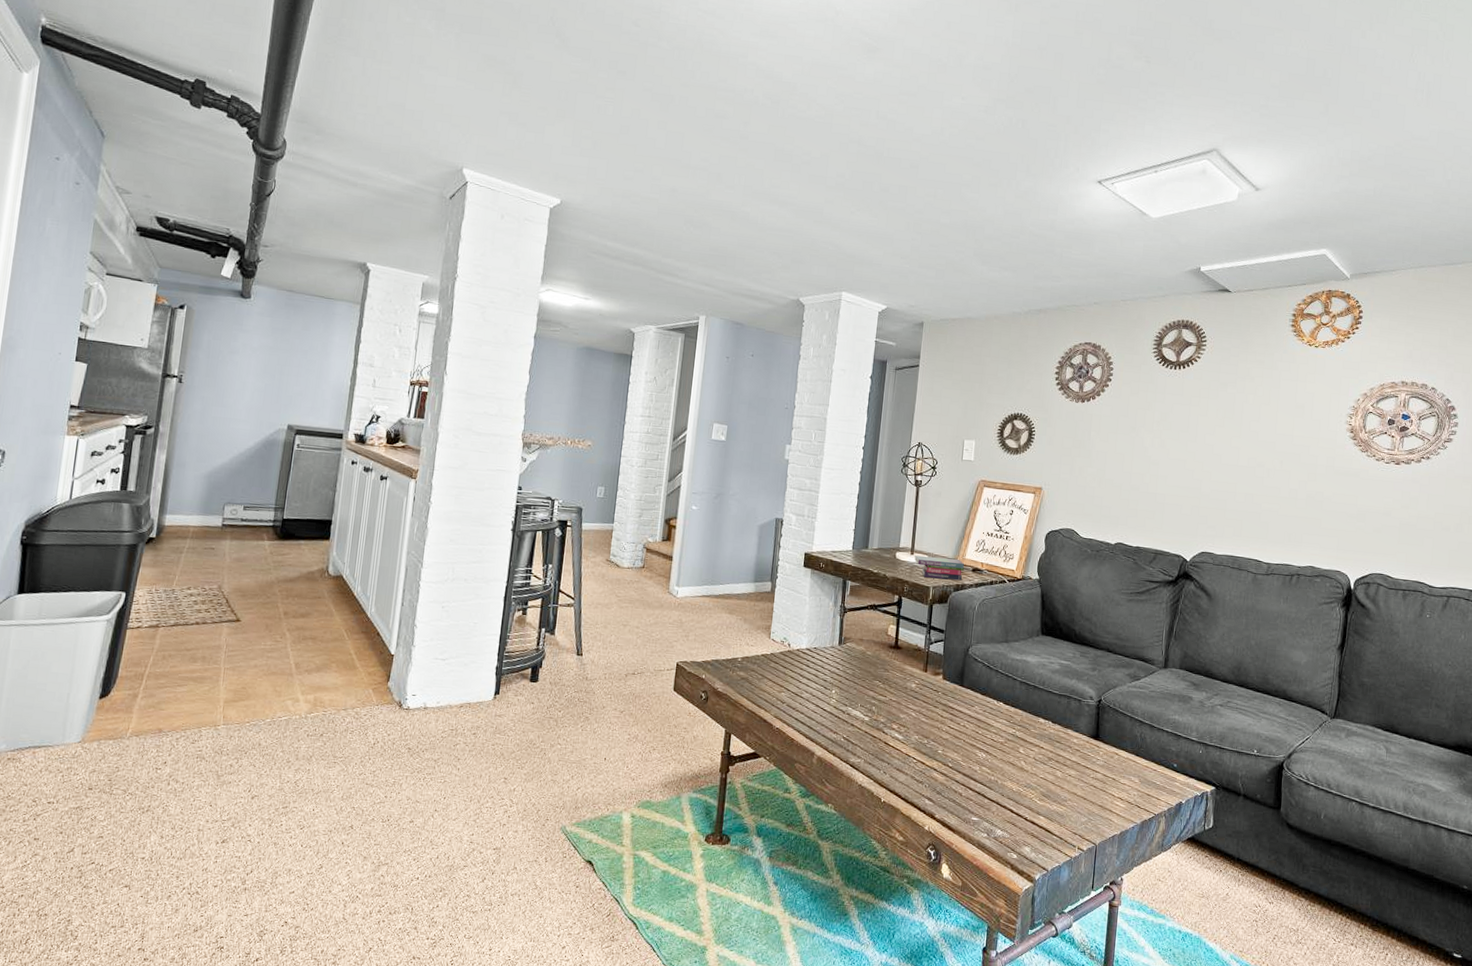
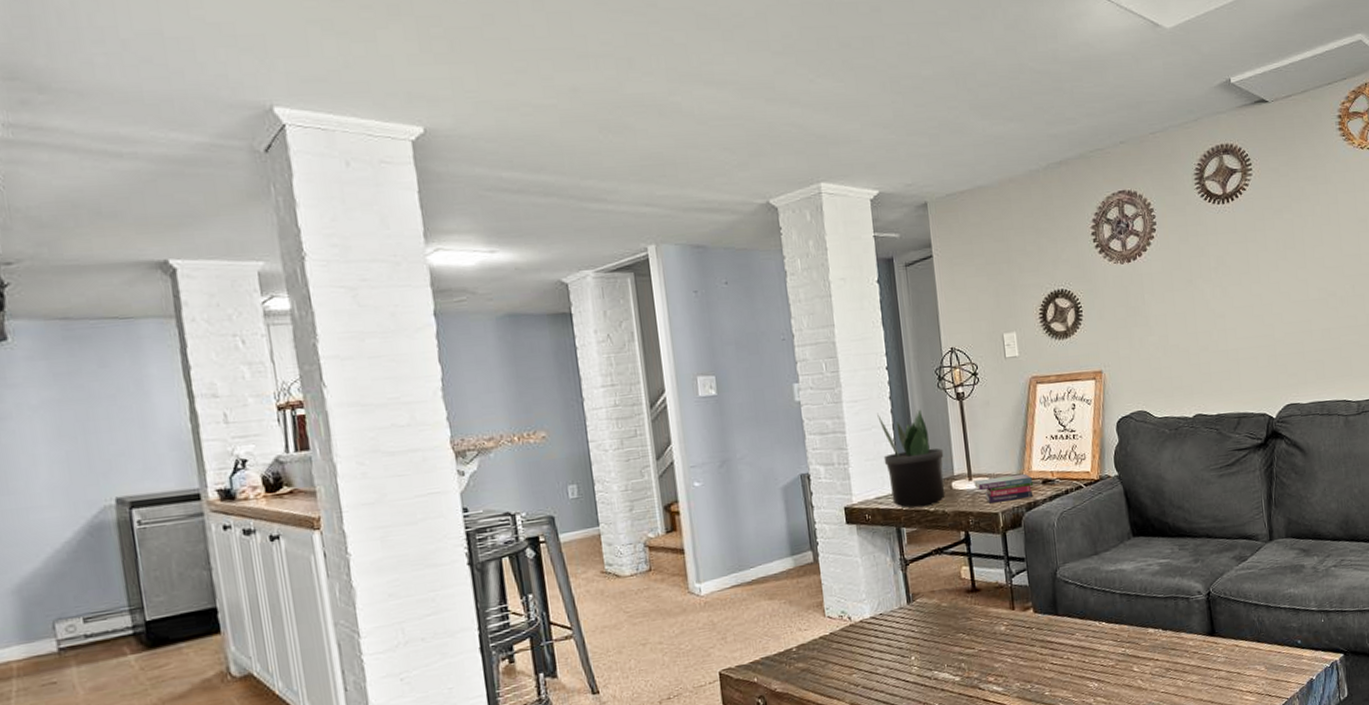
planter: none [844,482,895,567] -> present [877,409,946,508]

